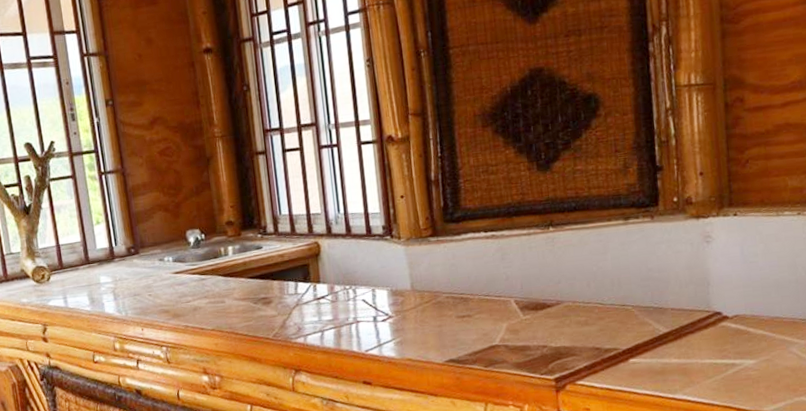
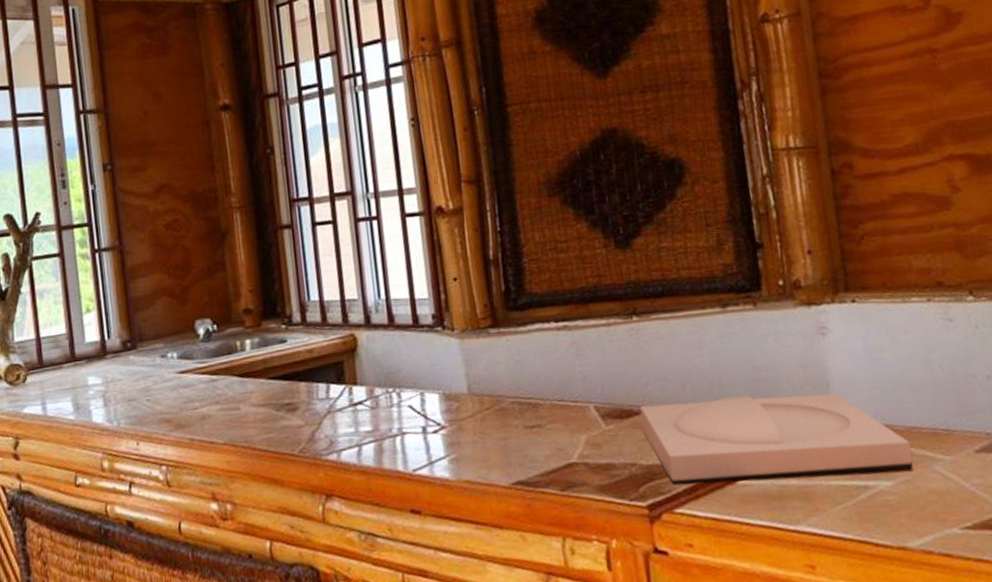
tray: none [551,290,774,363] -> present [639,393,914,486]

